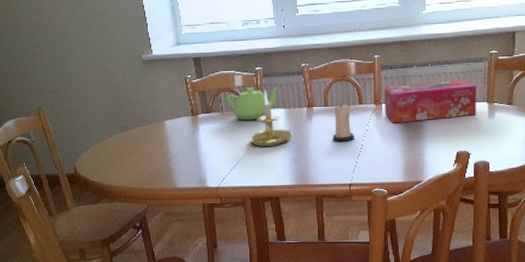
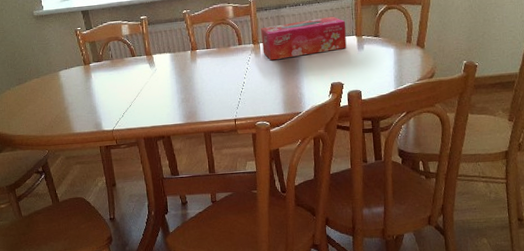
teapot: present [226,86,280,121] -> none [115,33,165,67]
candle holder: present [249,89,292,148] -> none [139,36,179,91]
candle: present [332,103,355,142] -> none [216,45,237,81]

